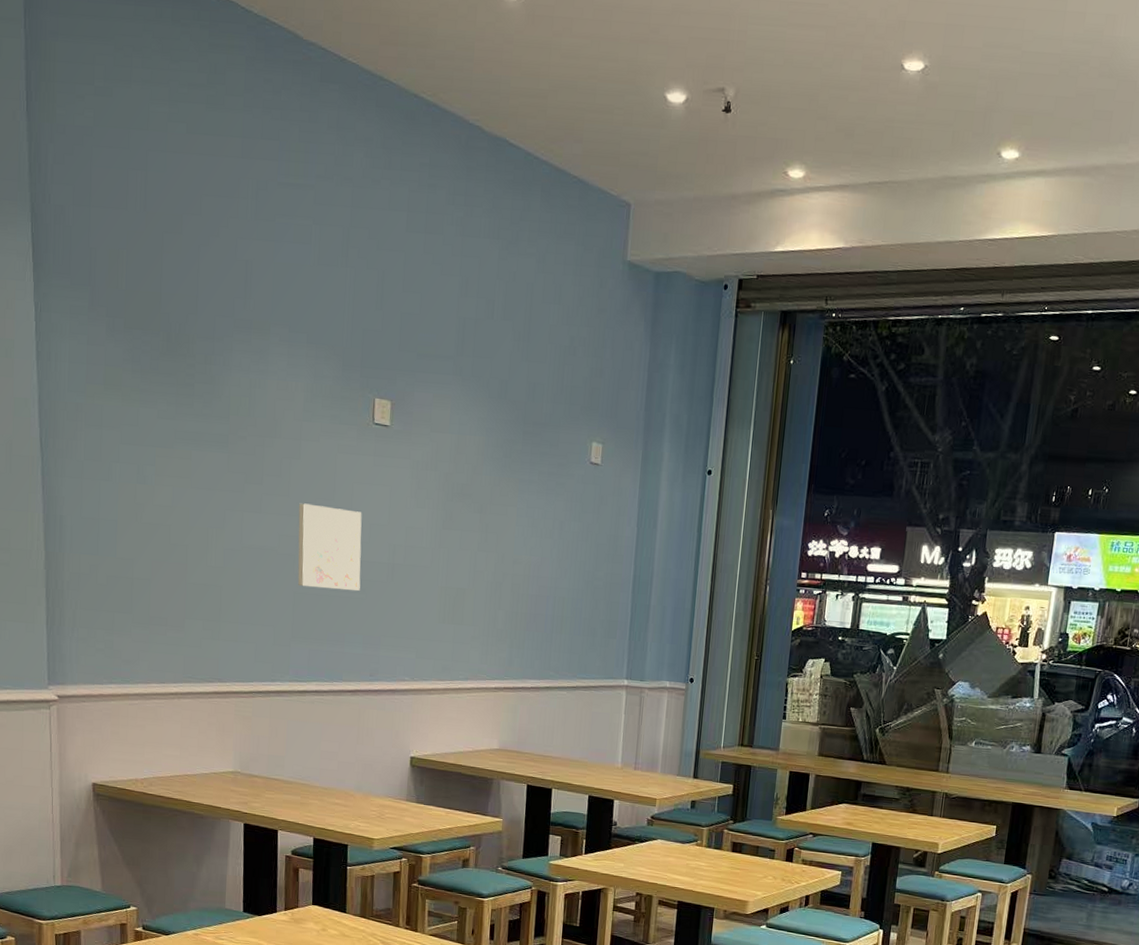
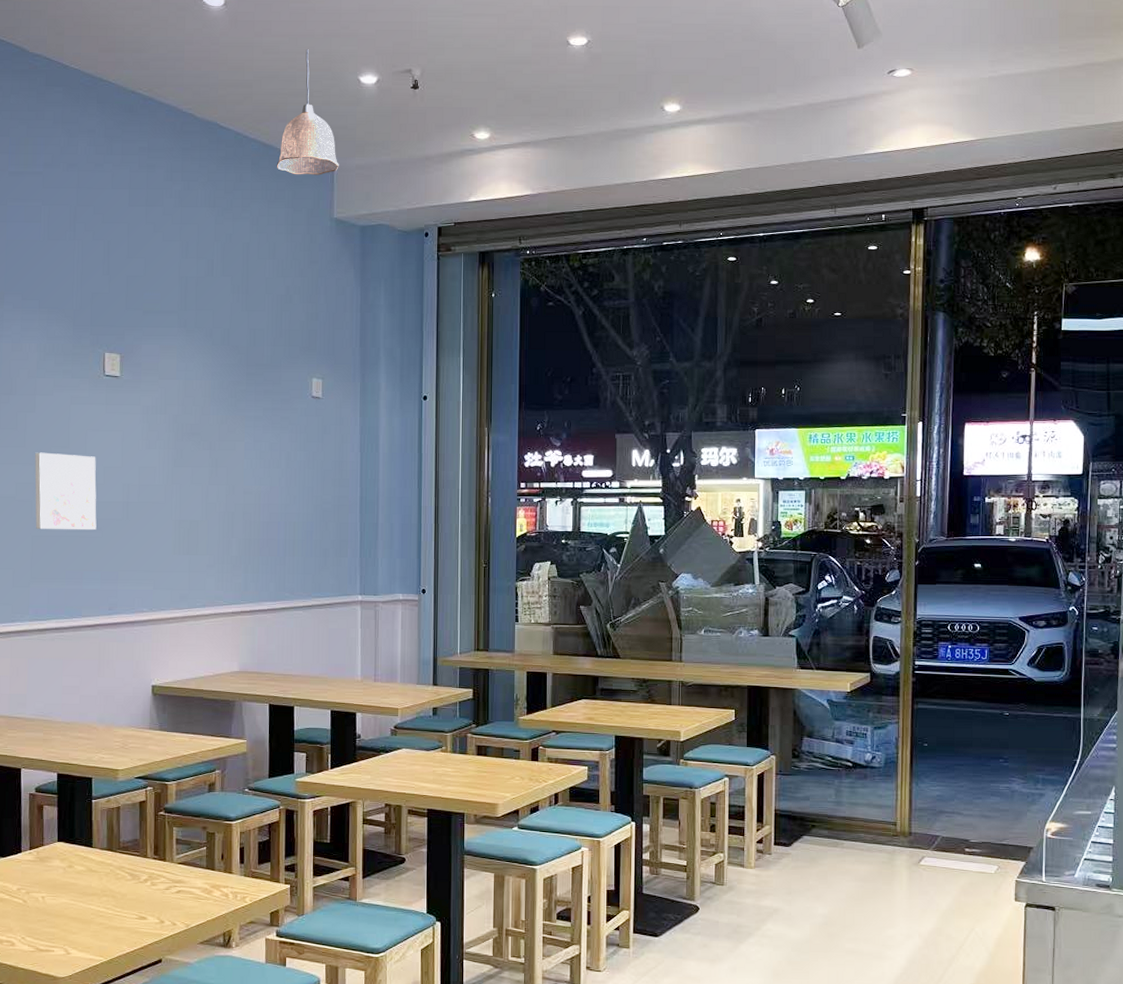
pendant lamp: none [568,56,637,210] -> present [276,49,339,175]

